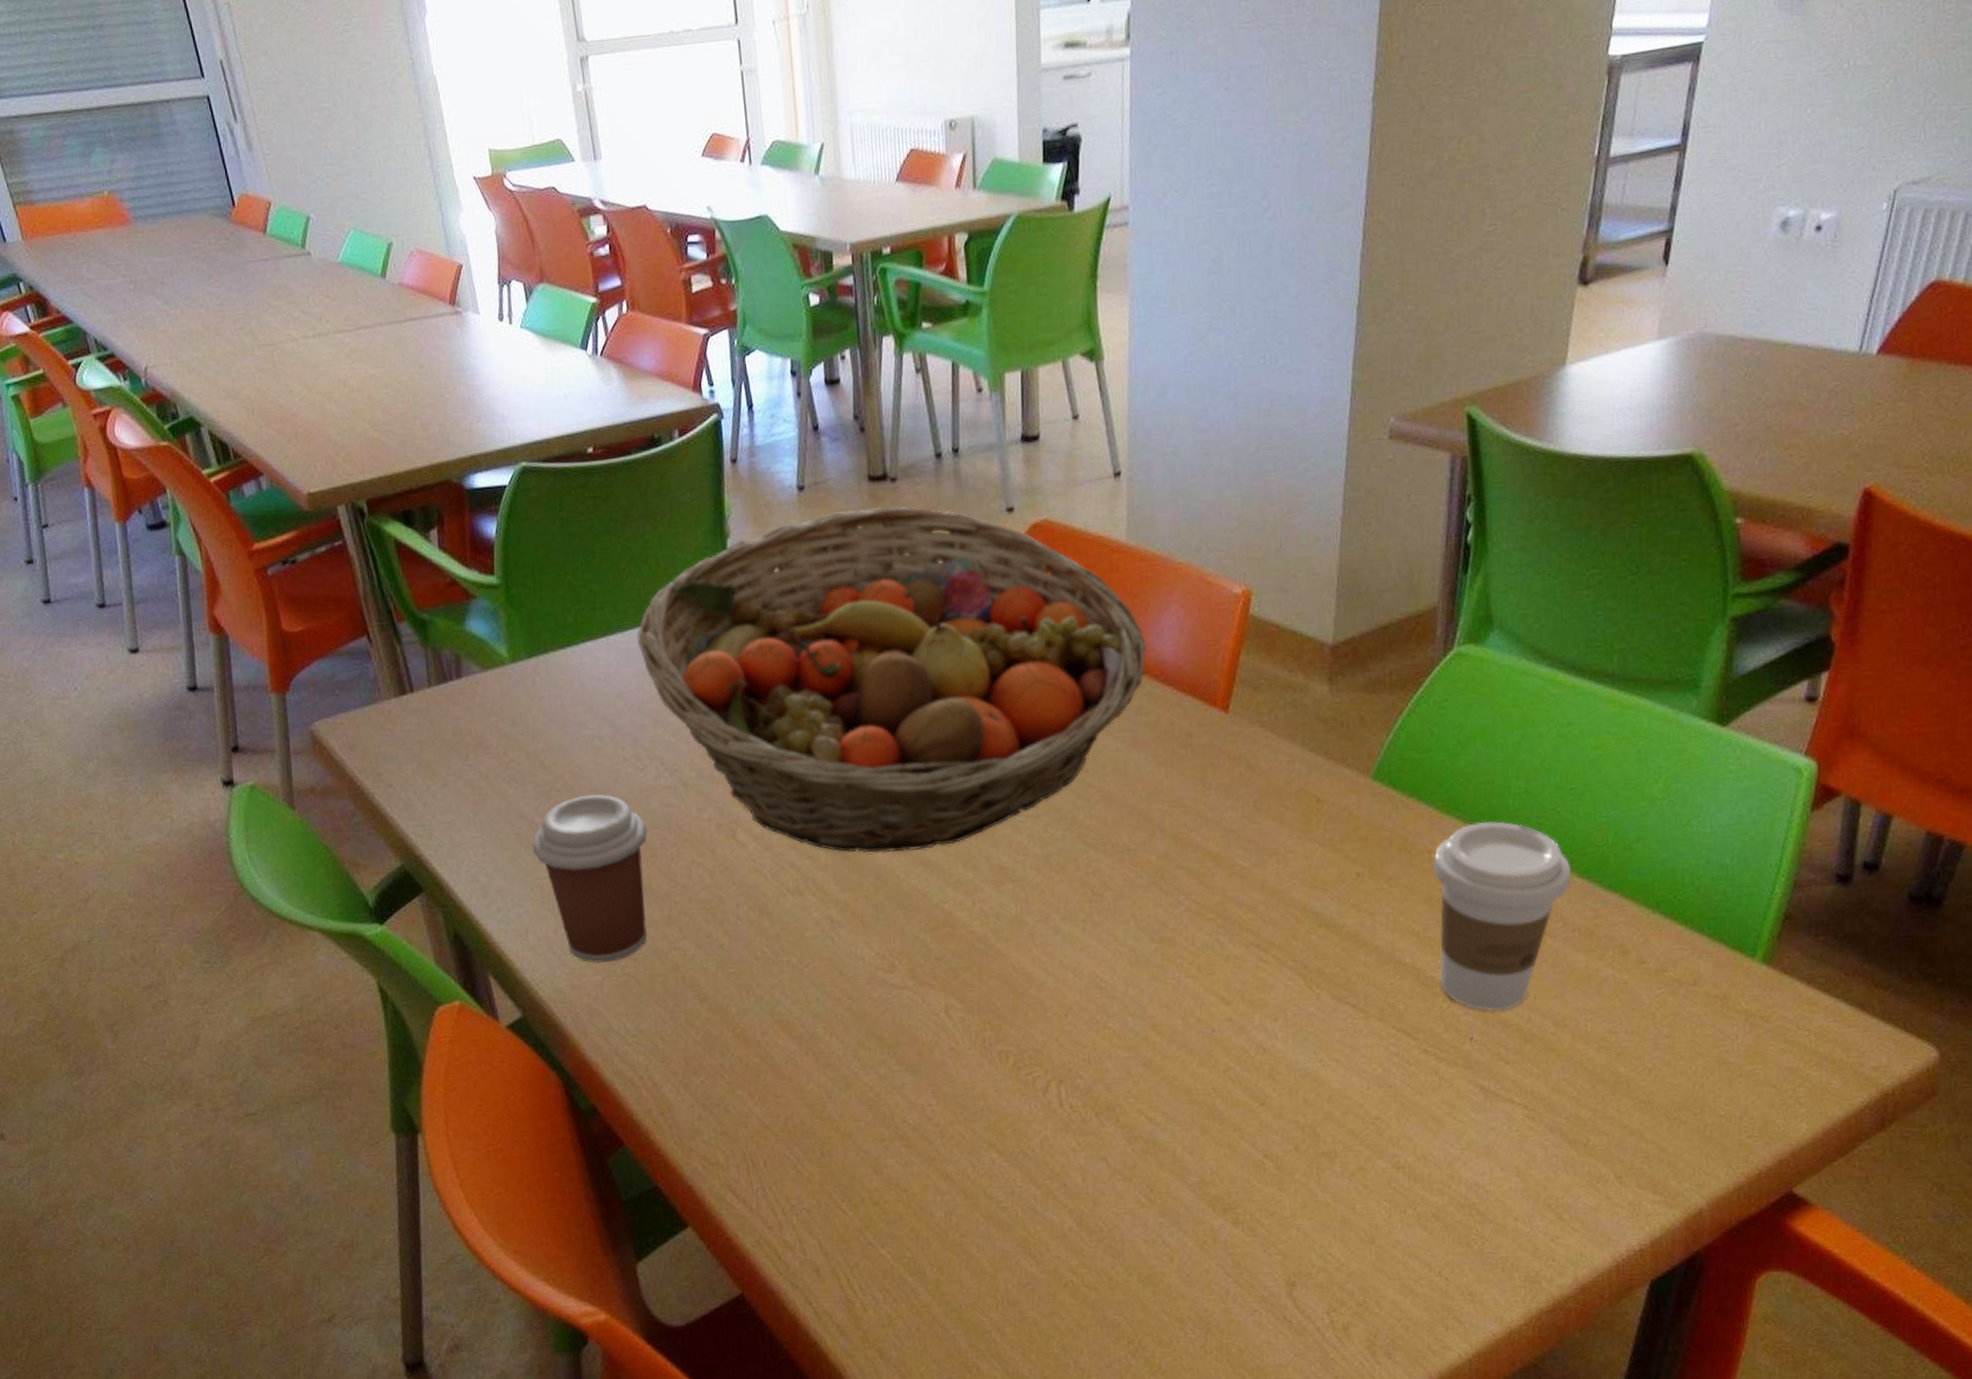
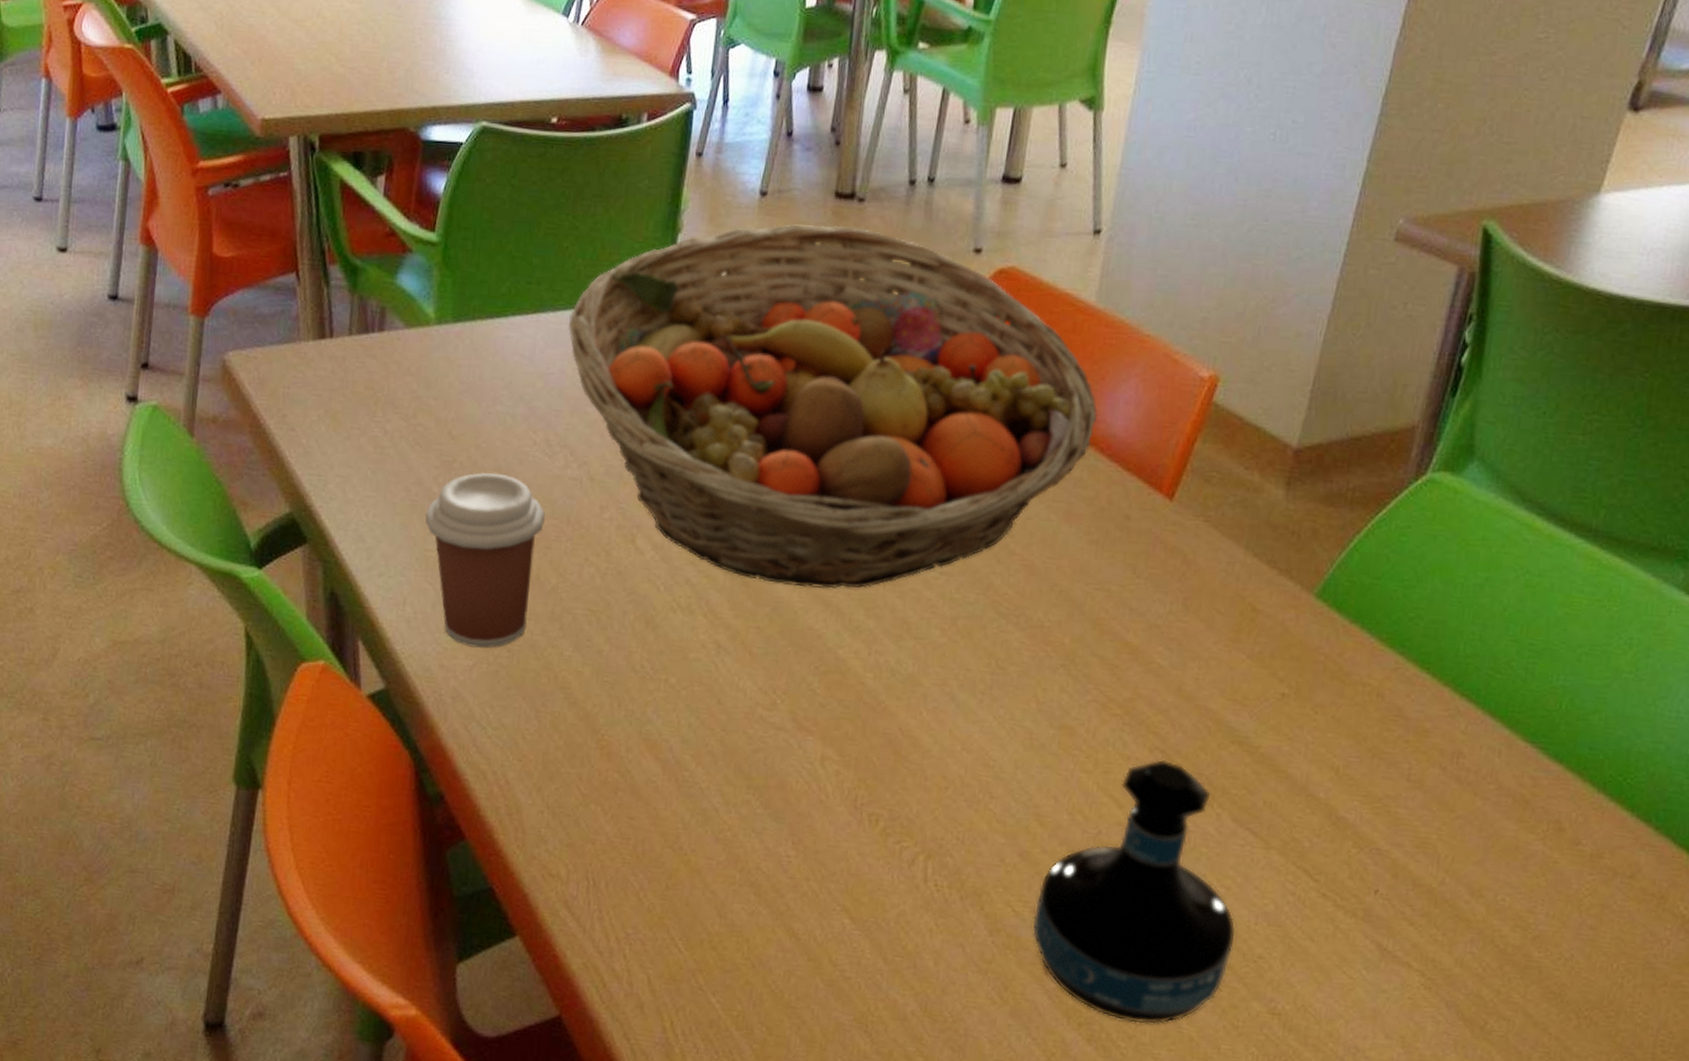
tequila bottle: none [1165,952,1353,1201] -> present [1032,759,1237,1025]
coffee cup: present [1433,821,1571,1011] -> none [1352,662,1516,869]

